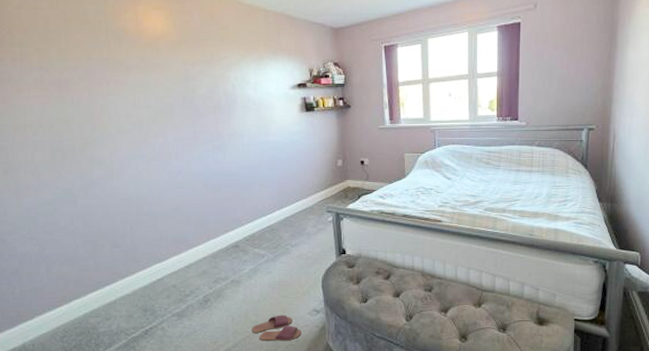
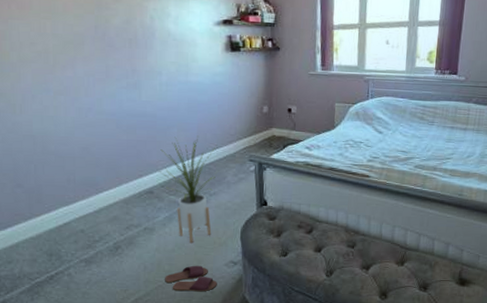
house plant: none [243,191,297,293] -> present [159,136,218,242]

